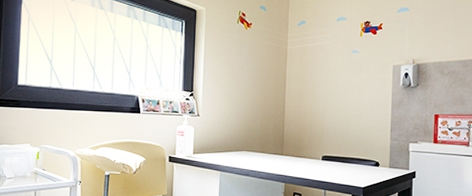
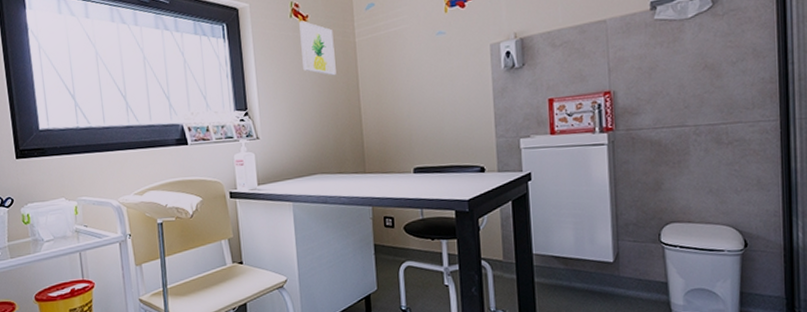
wall art: none [243,27,270,74] -> present [299,20,336,76]

